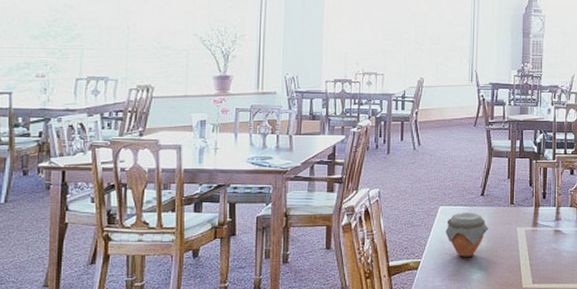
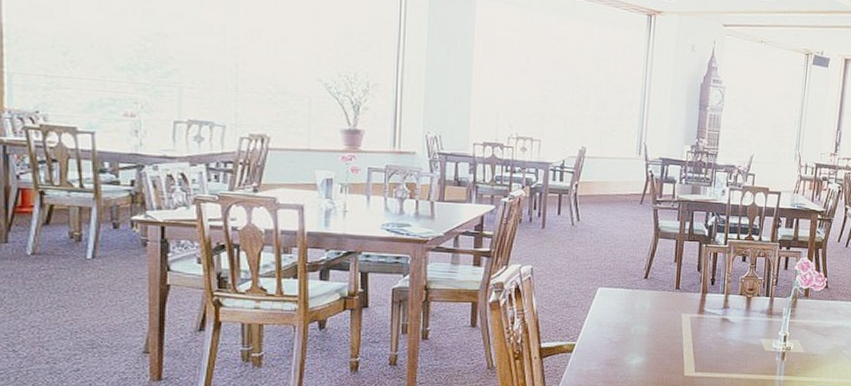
jar: present [445,212,488,257] -> none [603,295,651,342]

